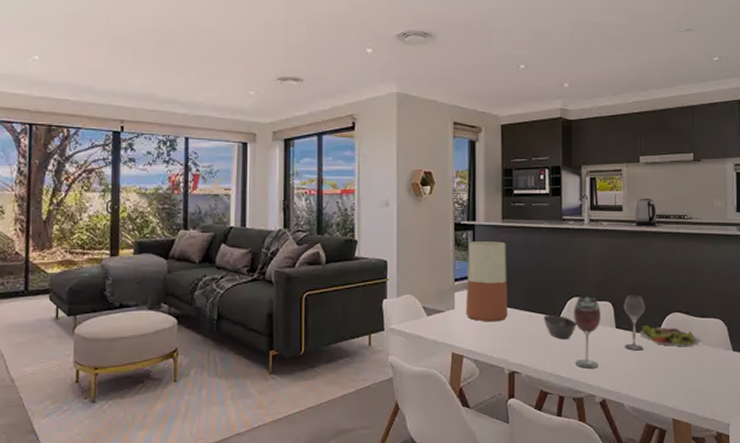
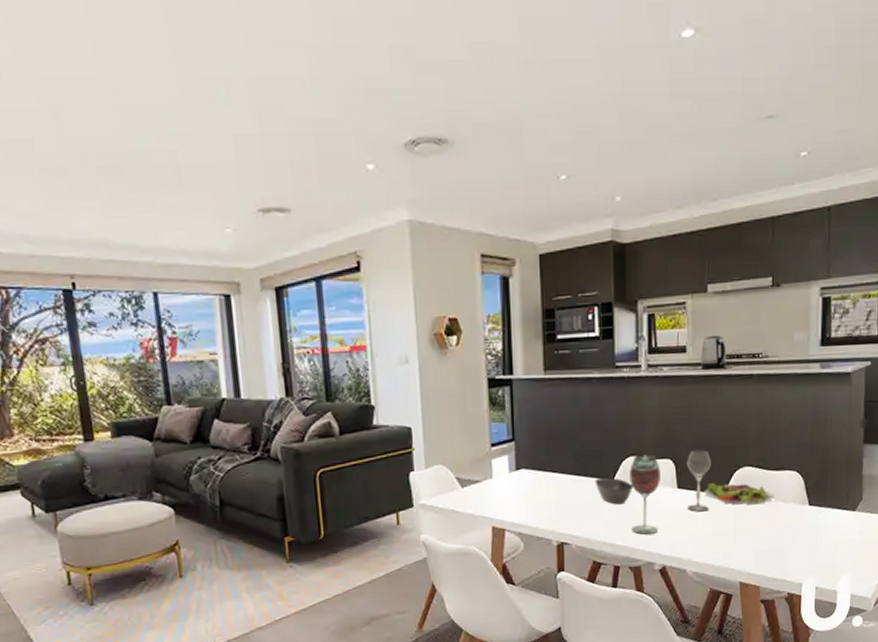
vase: present [466,241,508,322] -> none [505,397,555,491]

